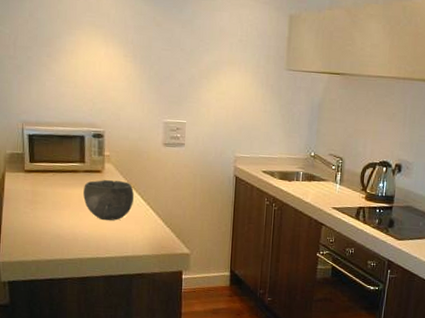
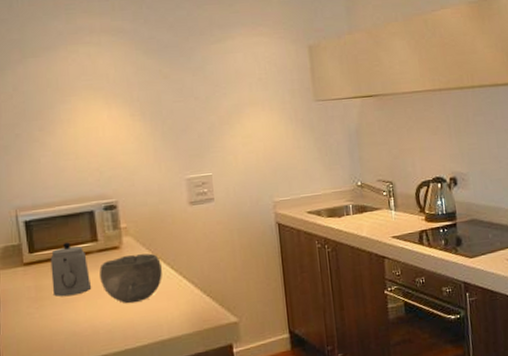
teapot: none [45,159,76,205] -> present [50,242,92,297]

